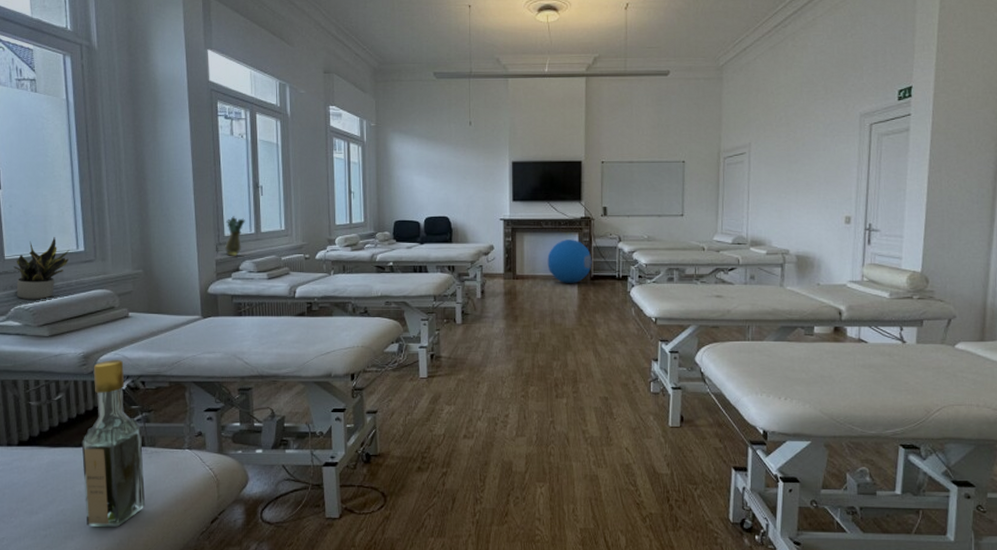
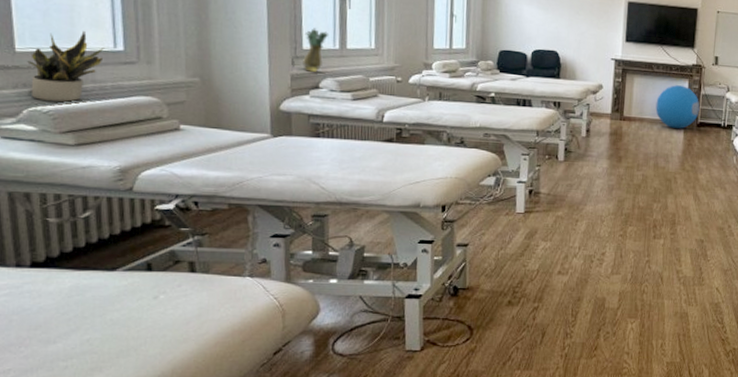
bottle: present [81,360,146,527] -> none [115,176,195,358]

